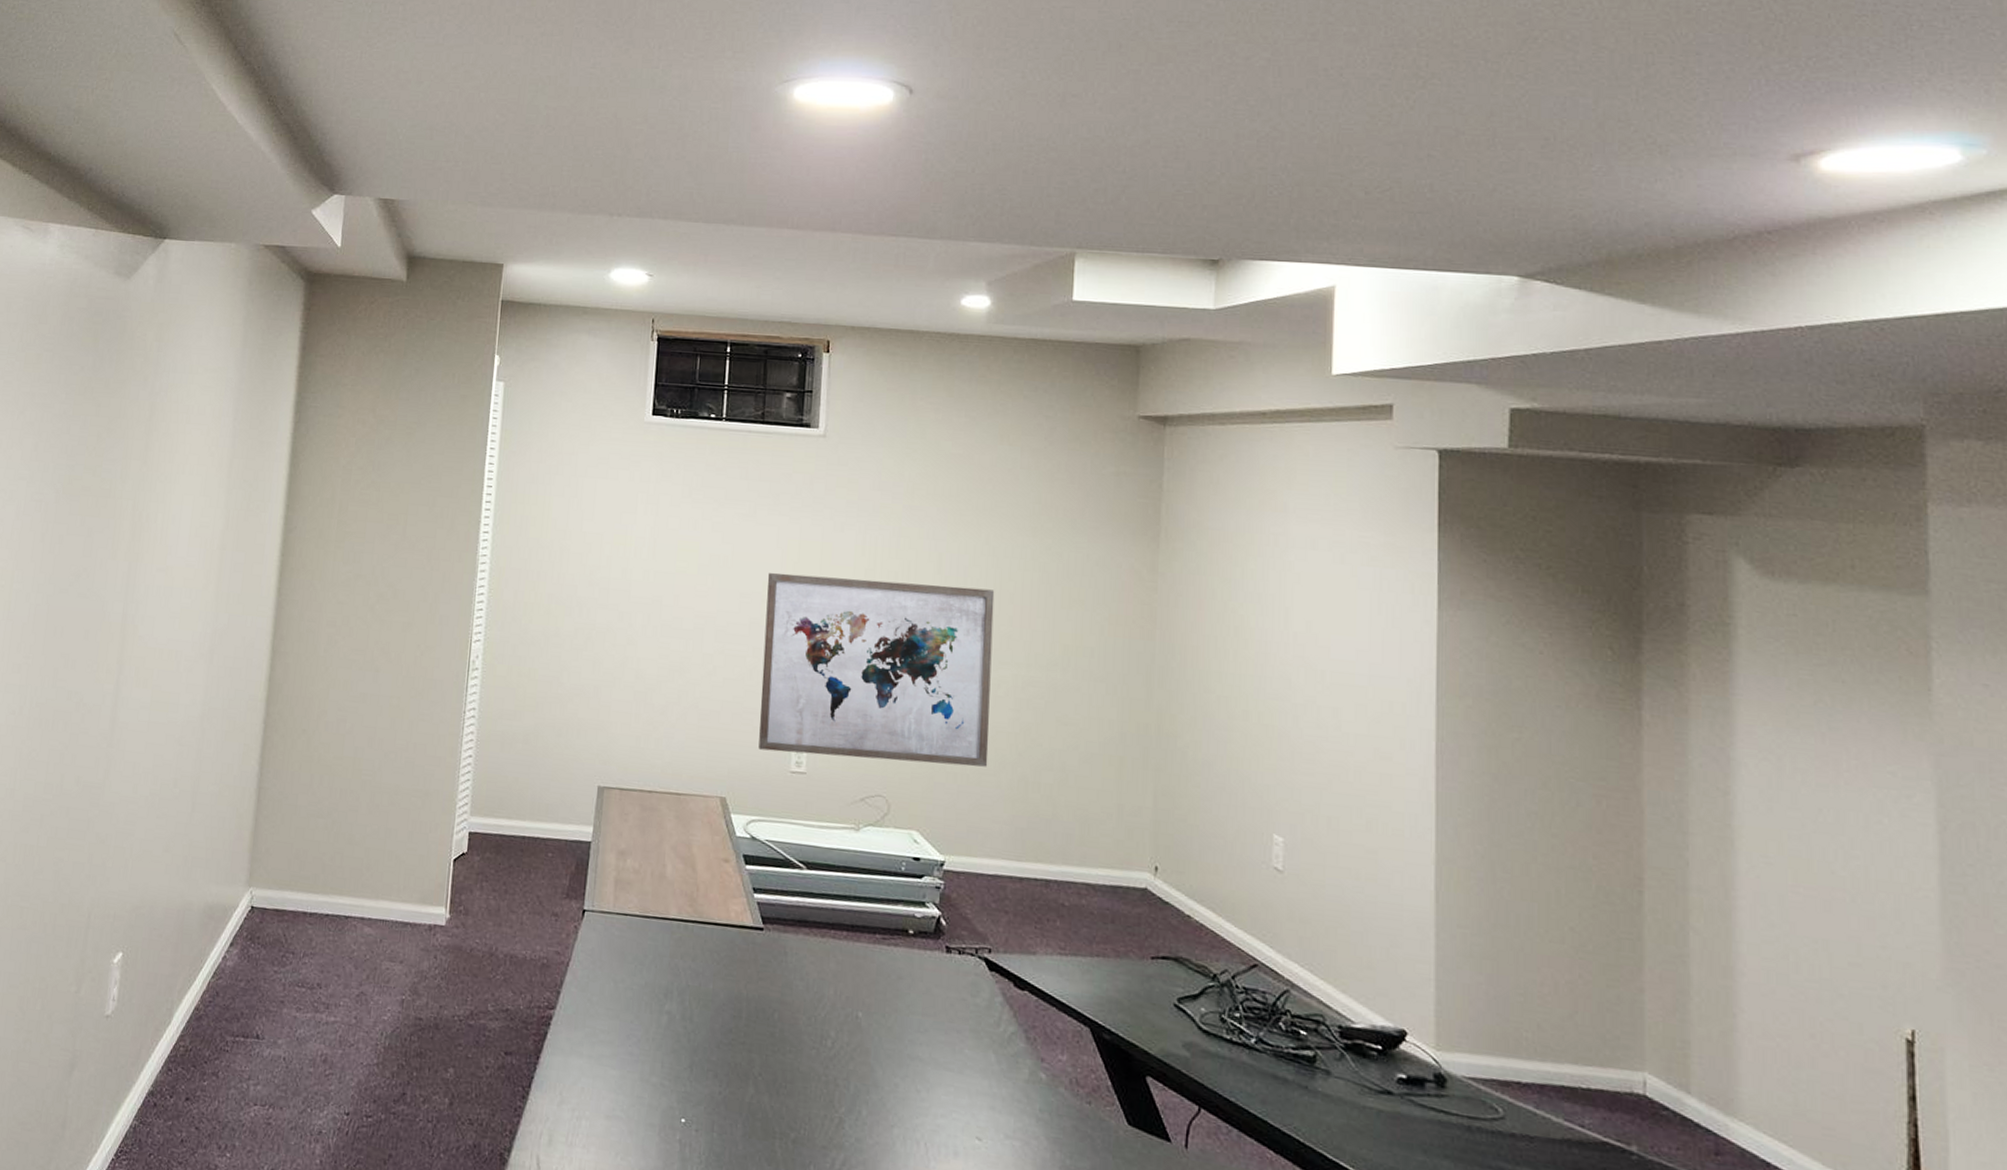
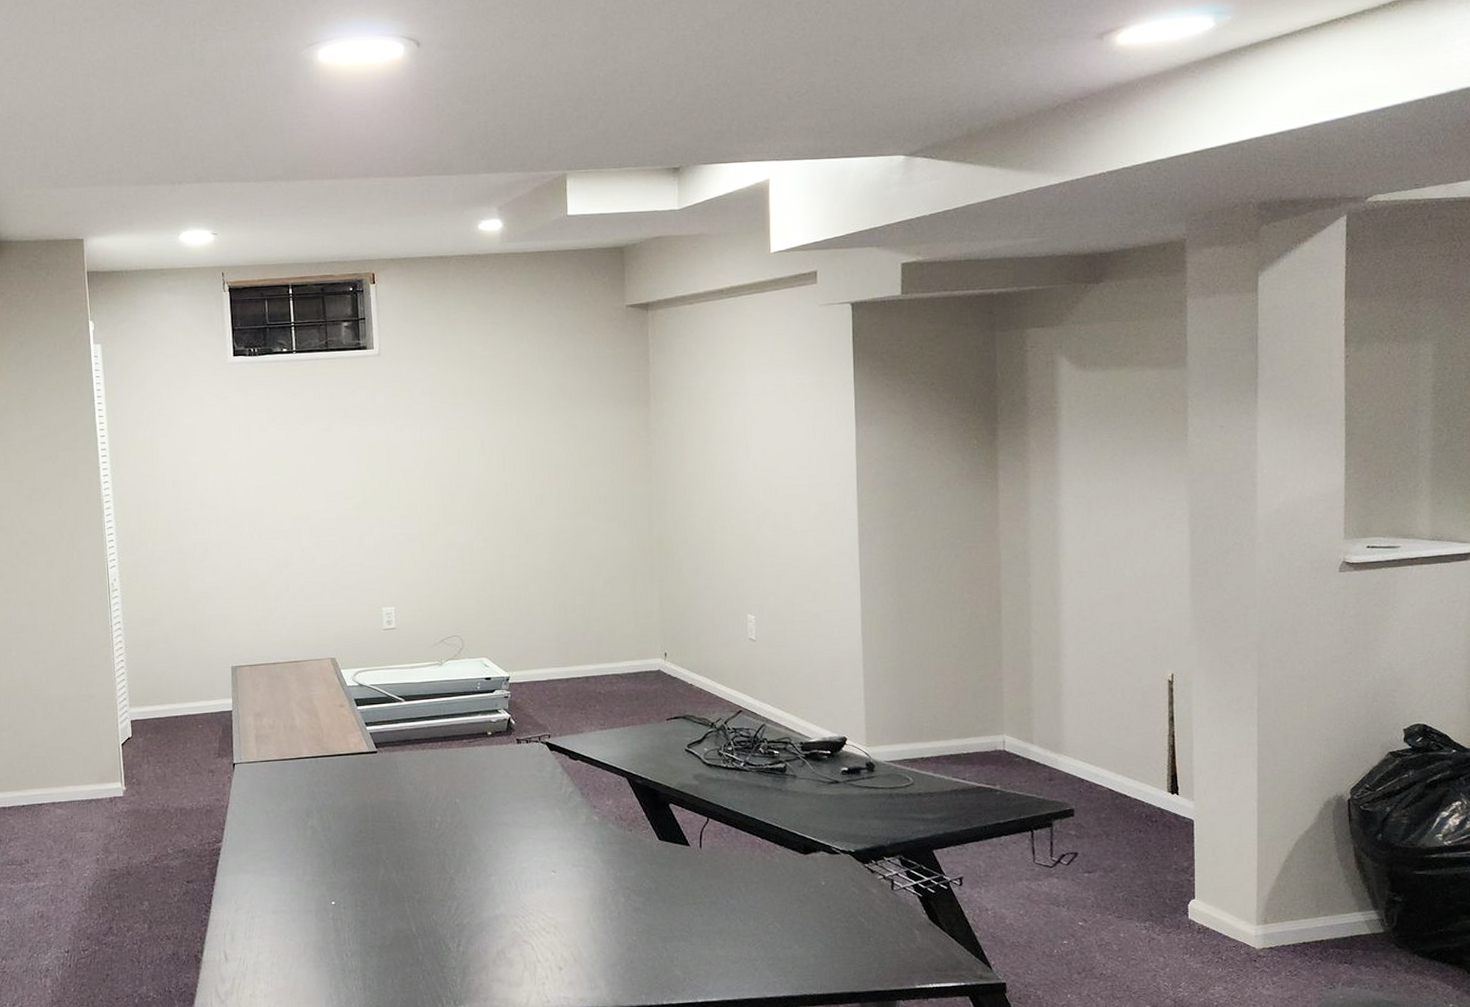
wall art: present [758,573,995,767] -> none [347,462,535,616]

